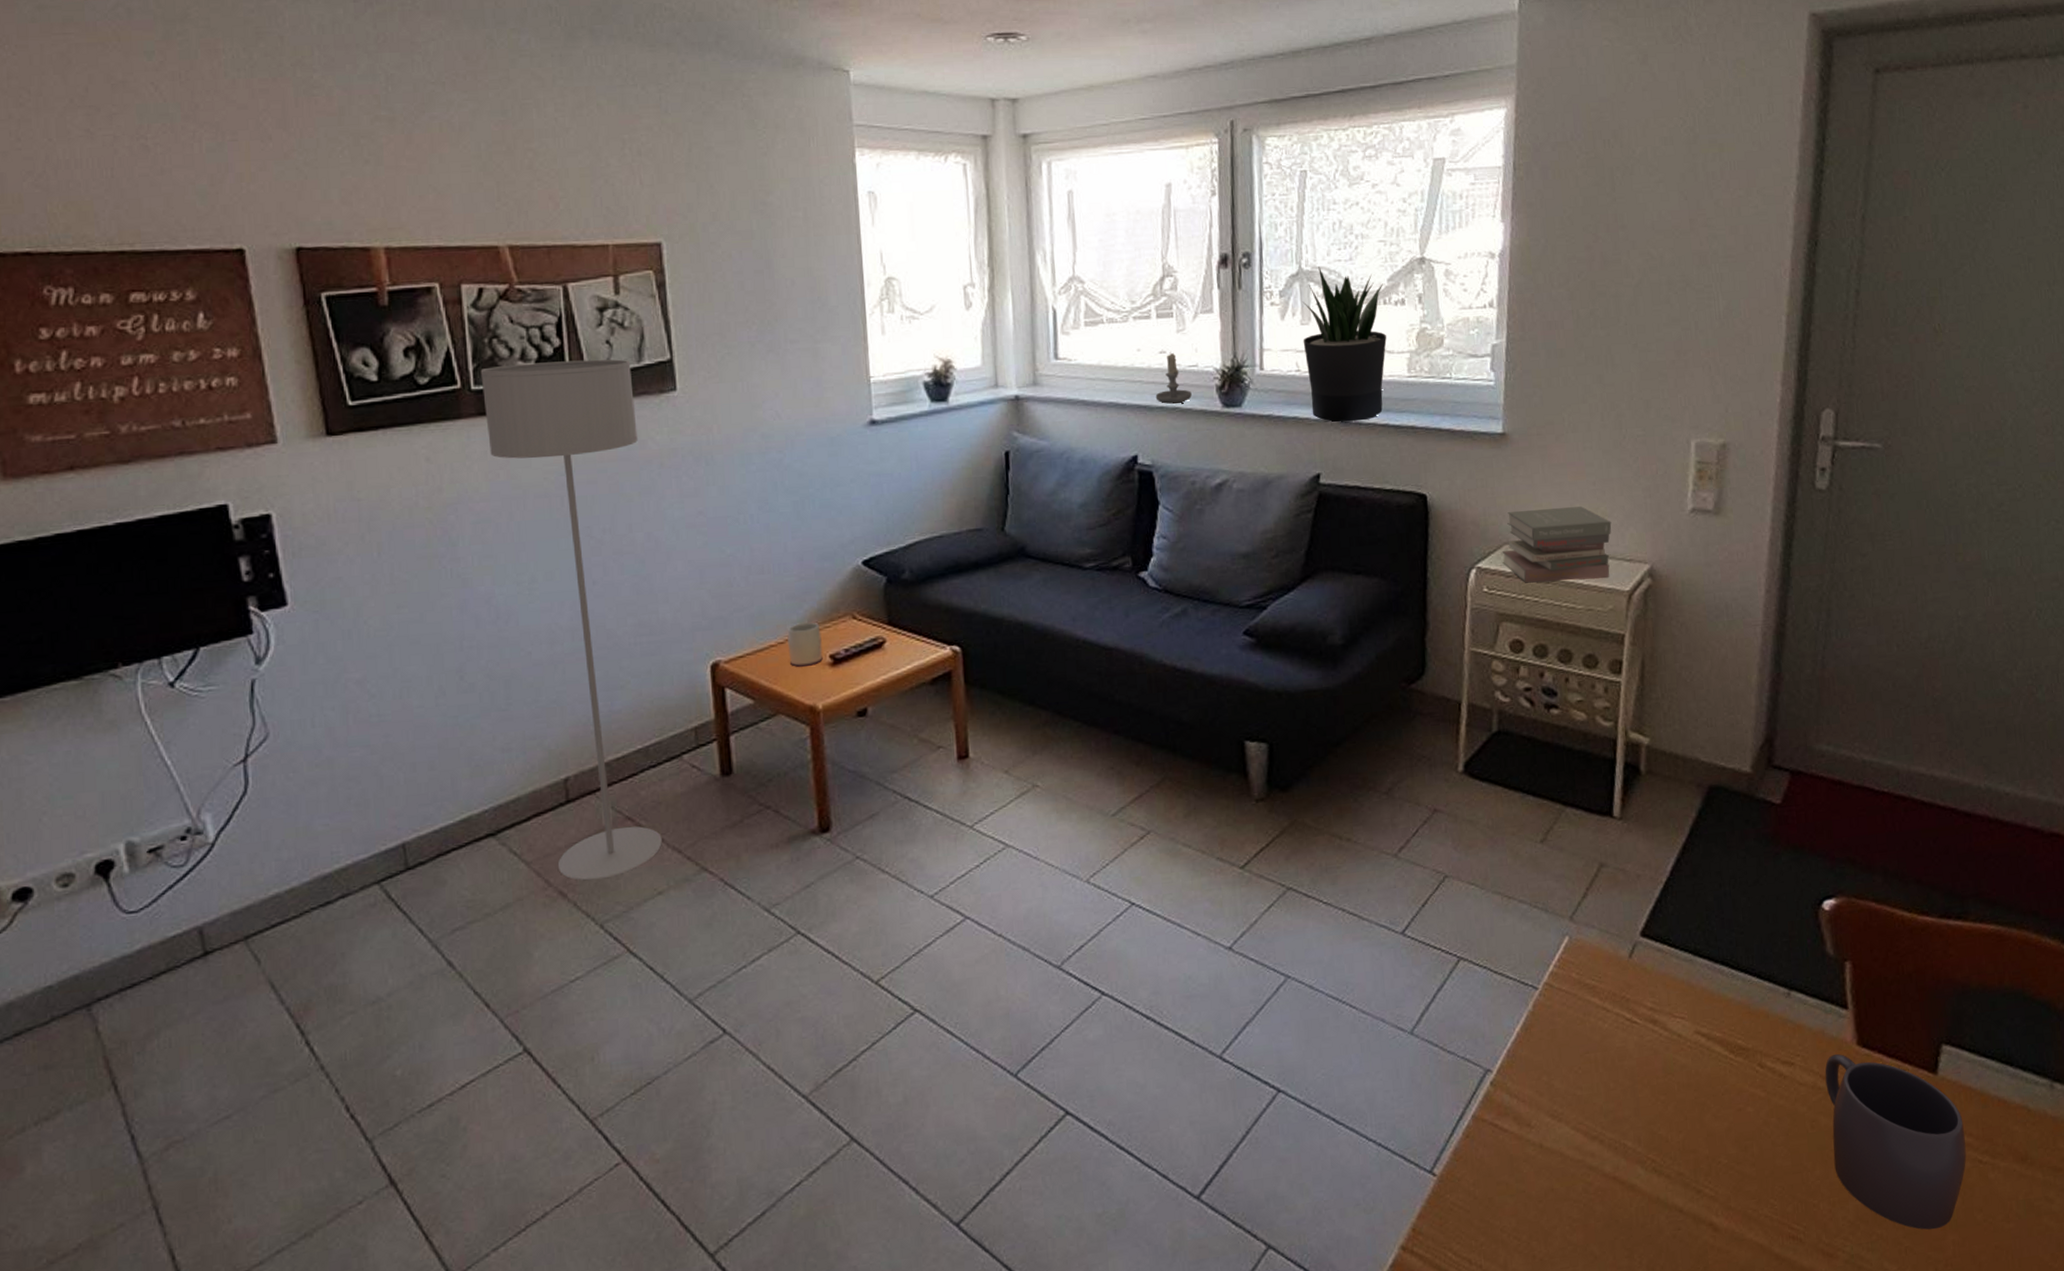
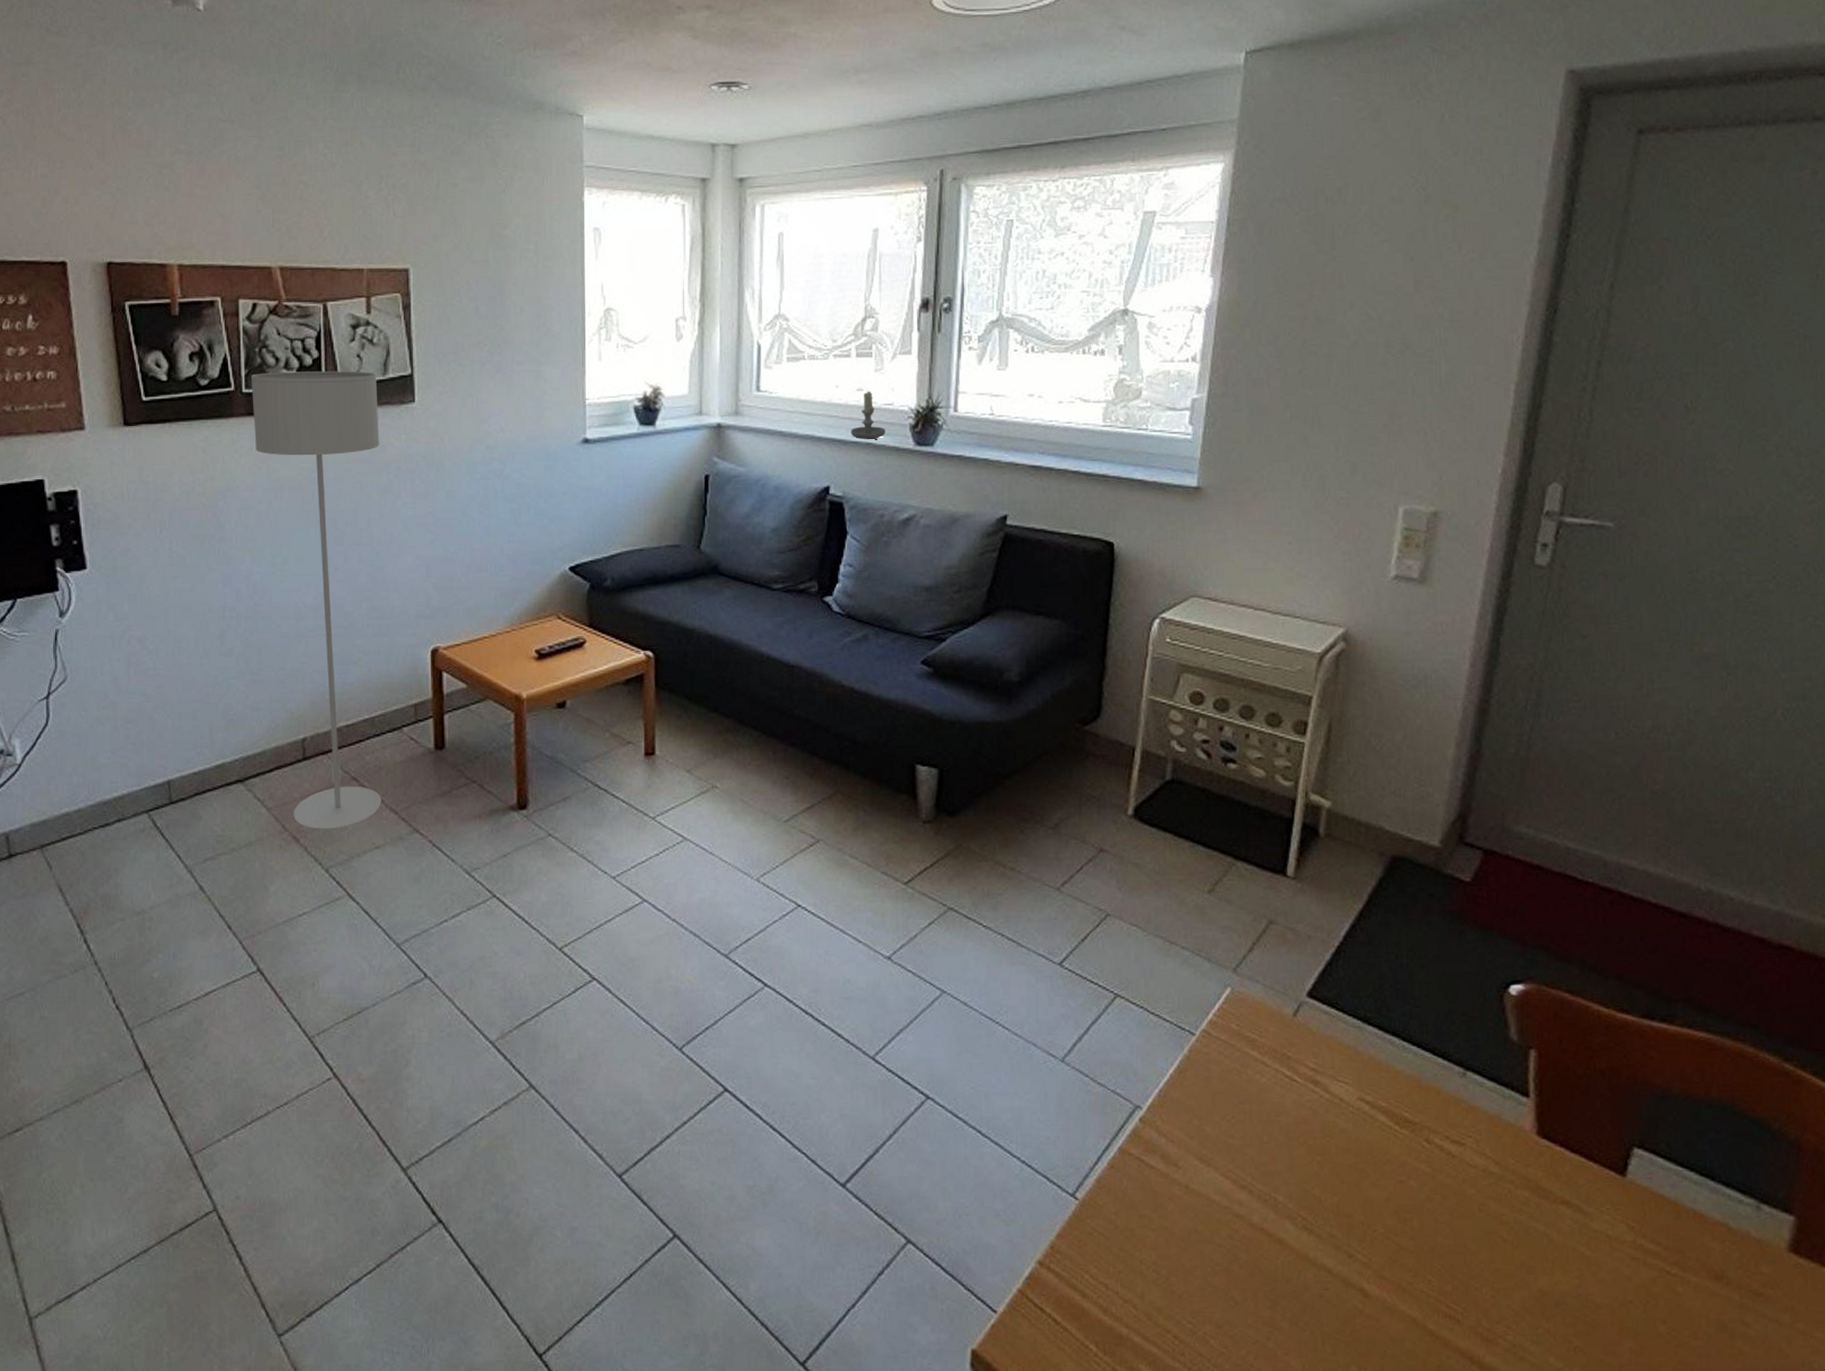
mug: present [787,622,823,667] -> none [499,619,529,658]
planter: present [1302,267,1387,422] -> none [998,314,1085,467]
books: present [1502,506,1612,583] -> none [1188,565,1306,638]
mug: present [1825,1054,1967,1230] -> none [1498,1141,1652,1334]

